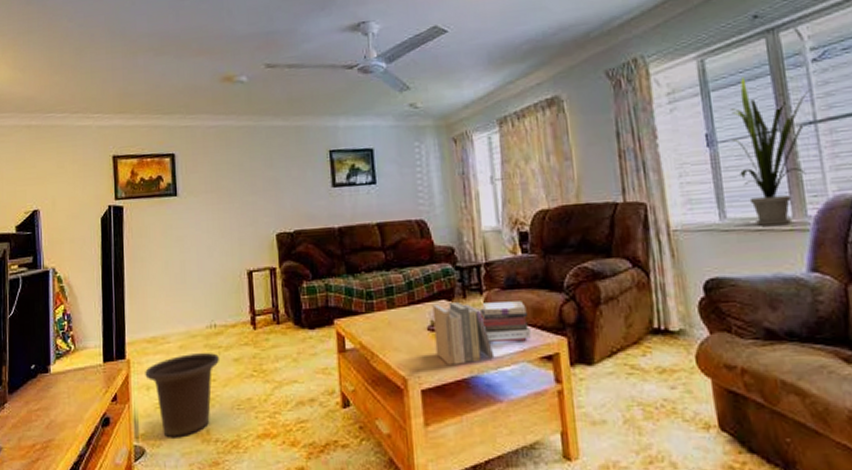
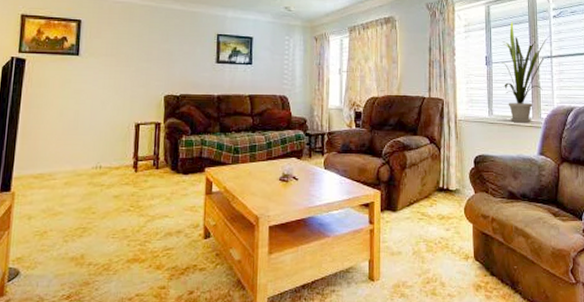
basket: present [145,353,220,438] -> none [28,190,102,262]
books: present [432,301,495,365] -> none [284,159,328,208]
books: present [479,301,531,342] -> none [320,162,355,193]

